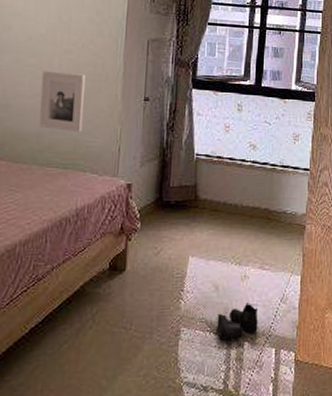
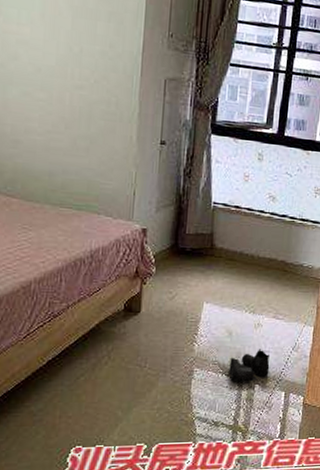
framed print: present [39,71,86,133] -> none [51,106,99,174]

